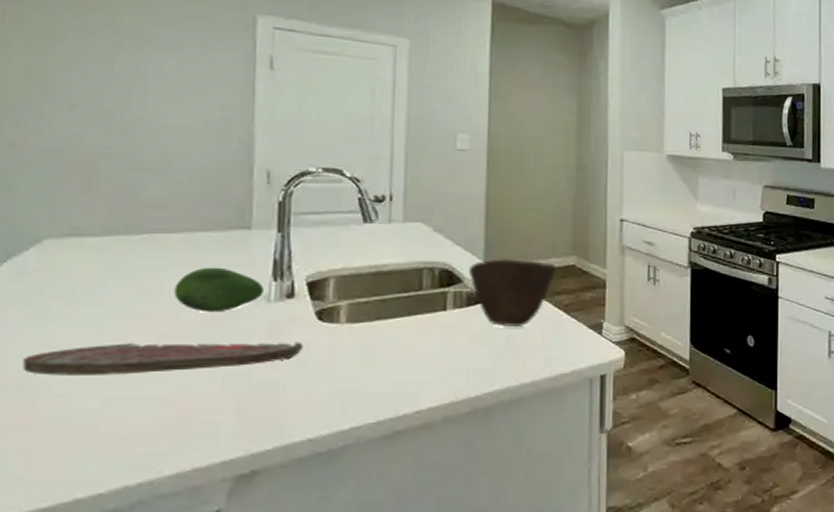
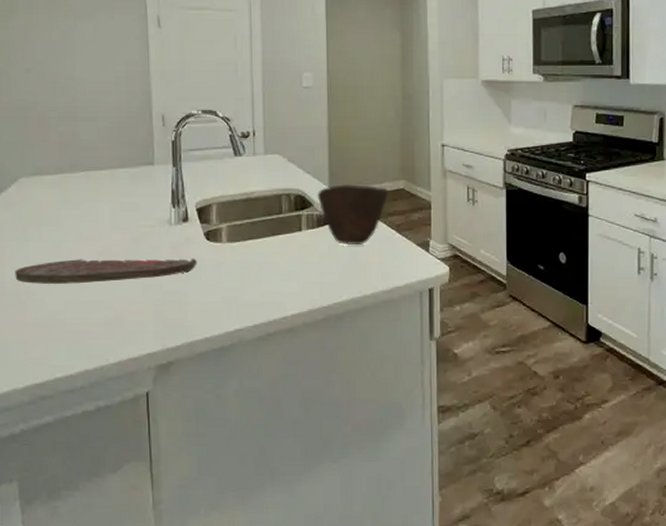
fruit: present [174,267,264,313] -> none [106,197,166,234]

